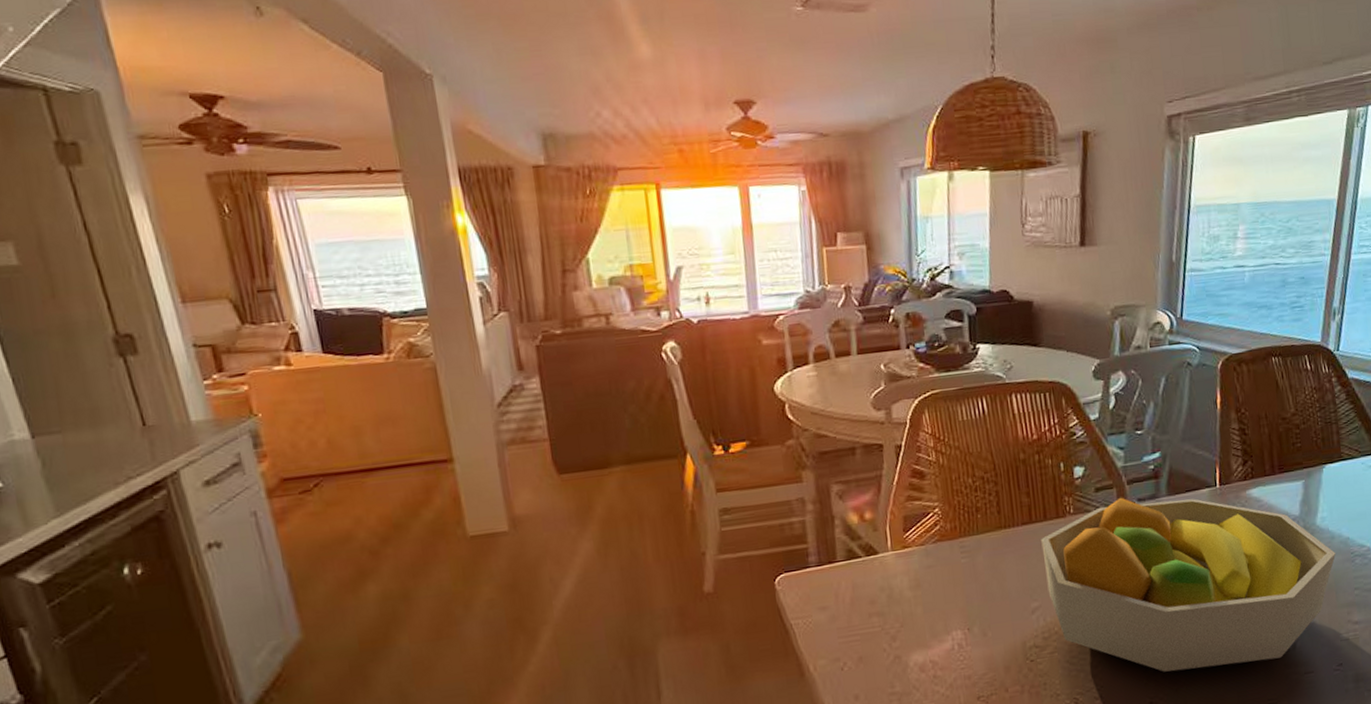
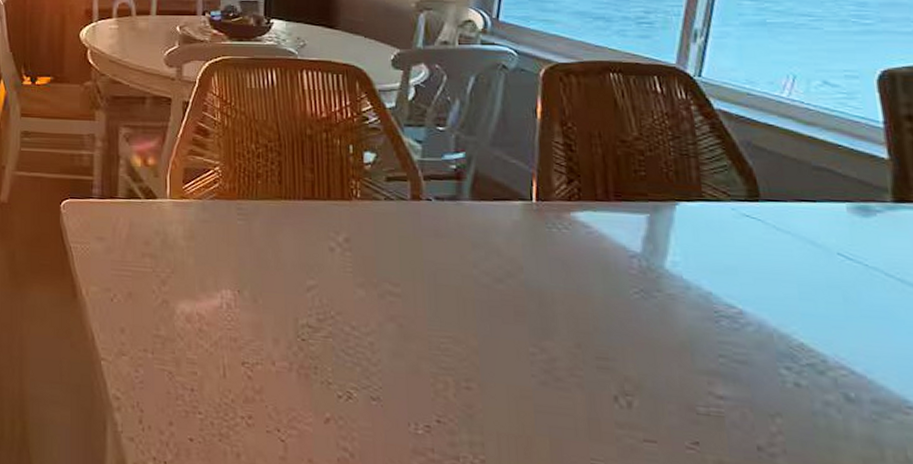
fruit bowl: present [1041,497,1336,672] -> none [323,191,692,414]

